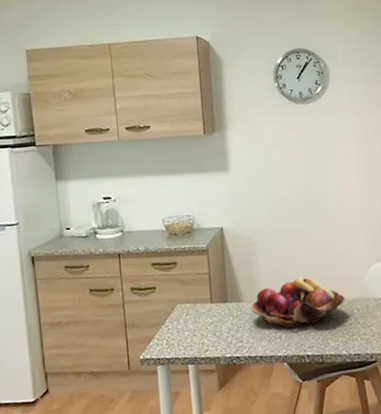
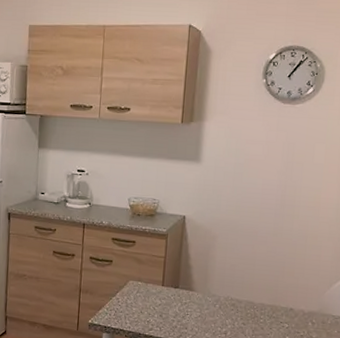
fruit basket: present [251,276,346,328] -> none [201,278,302,327]

